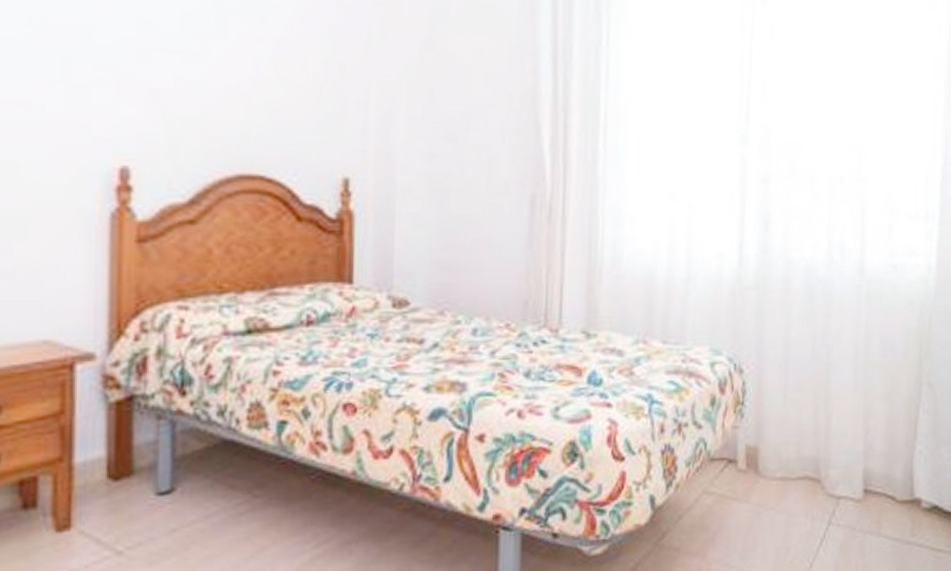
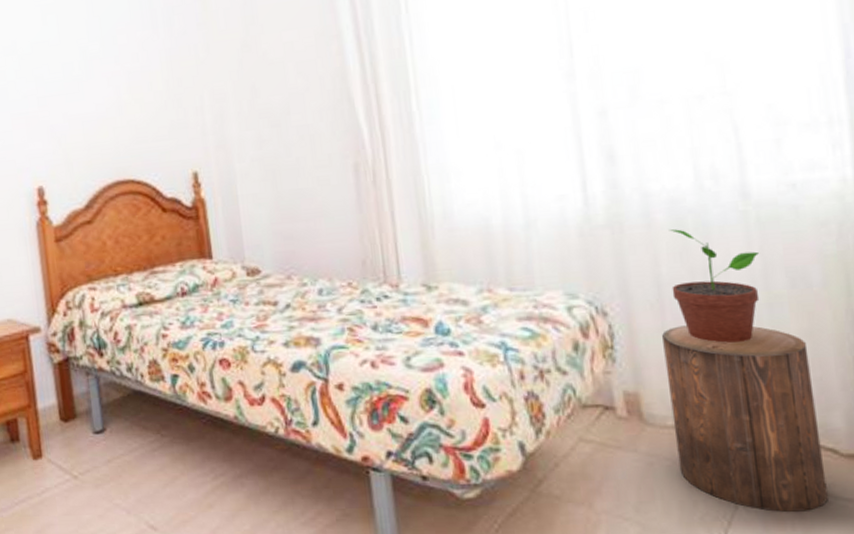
stool: none [780,385,887,553] -> present [662,325,828,512]
potted plant: none [796,296,865,402] -> present [669,229,760,343]

